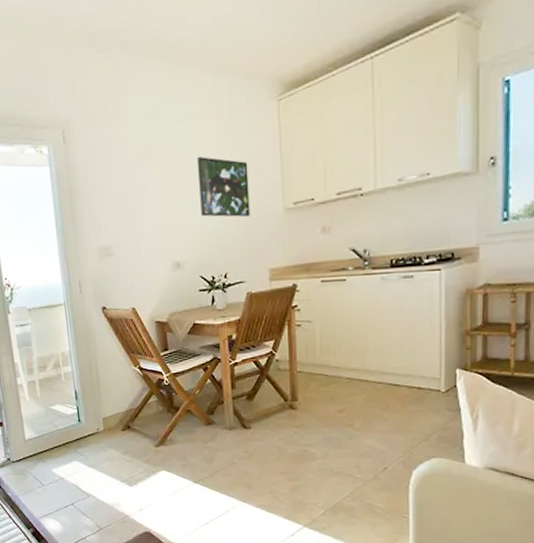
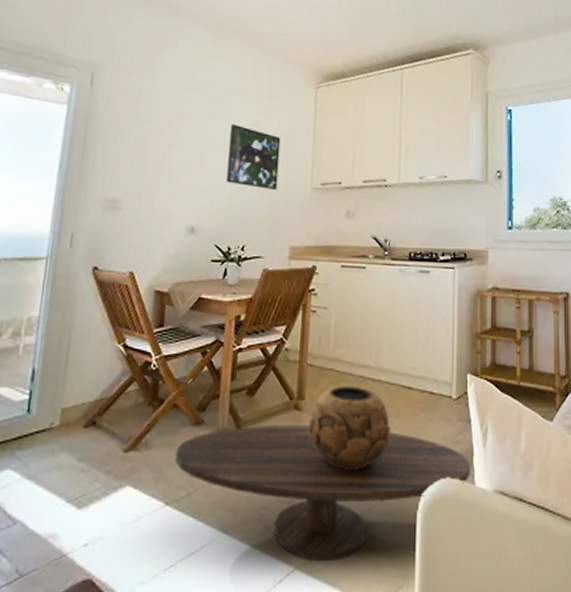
coffee table: none [195,421,462,522] -> present [175,424,472,562]
decorative bowl: none [303,386,381,454] -> present [308,385,391,469]

